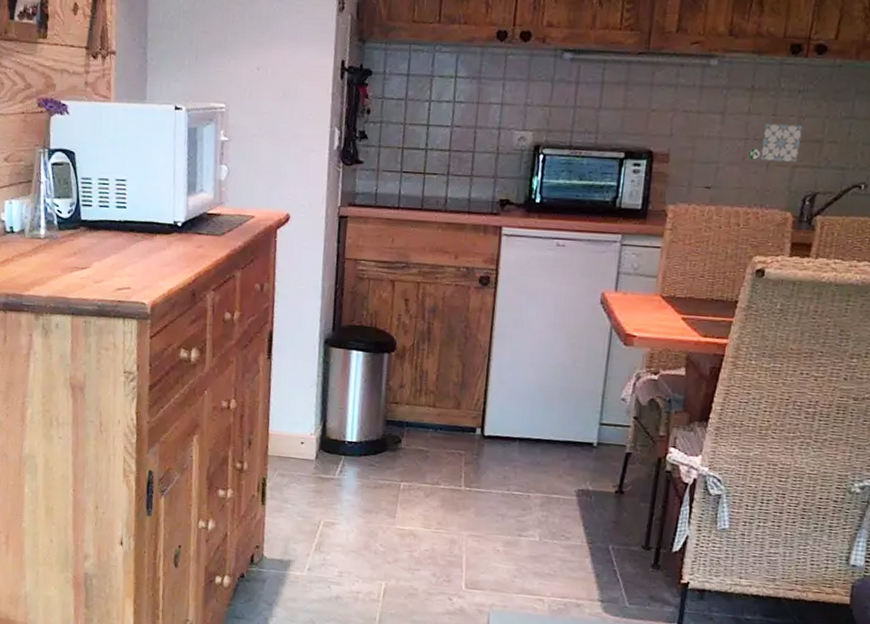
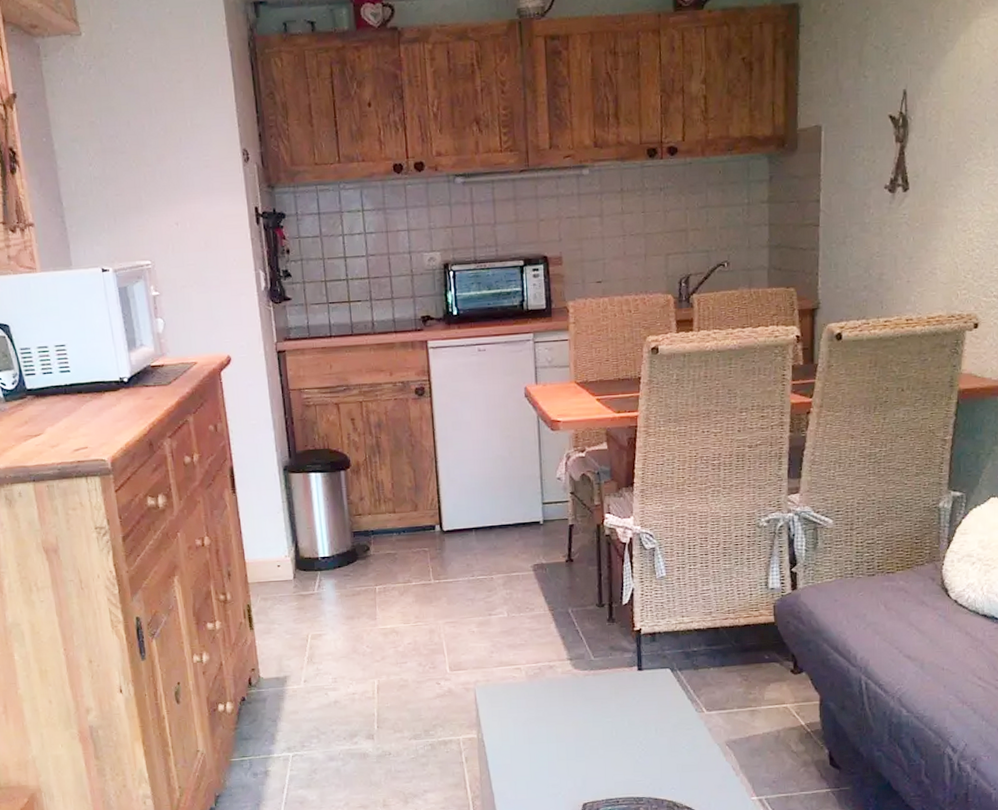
tile: present [747,123,803,162] -> none [627,218,669,253]

